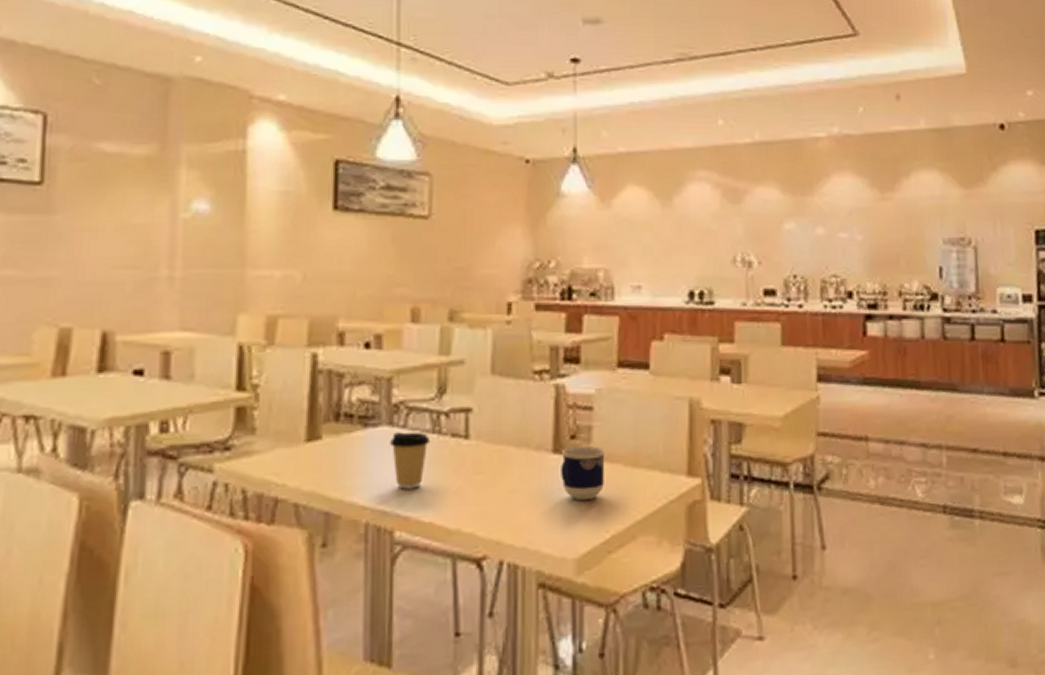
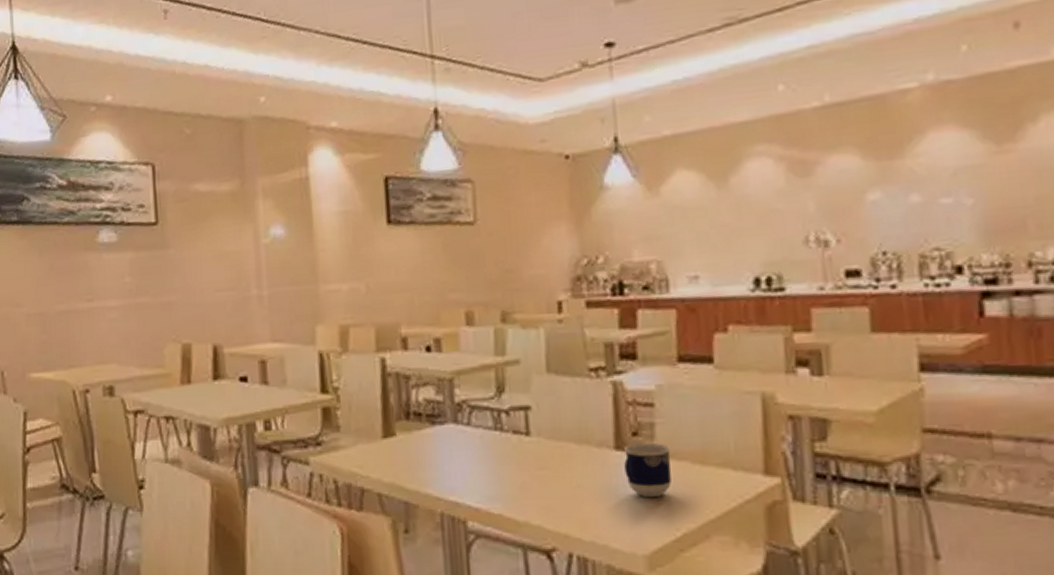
coffee cup: present [390,432,431,490] -> none [456,429,494,483]

